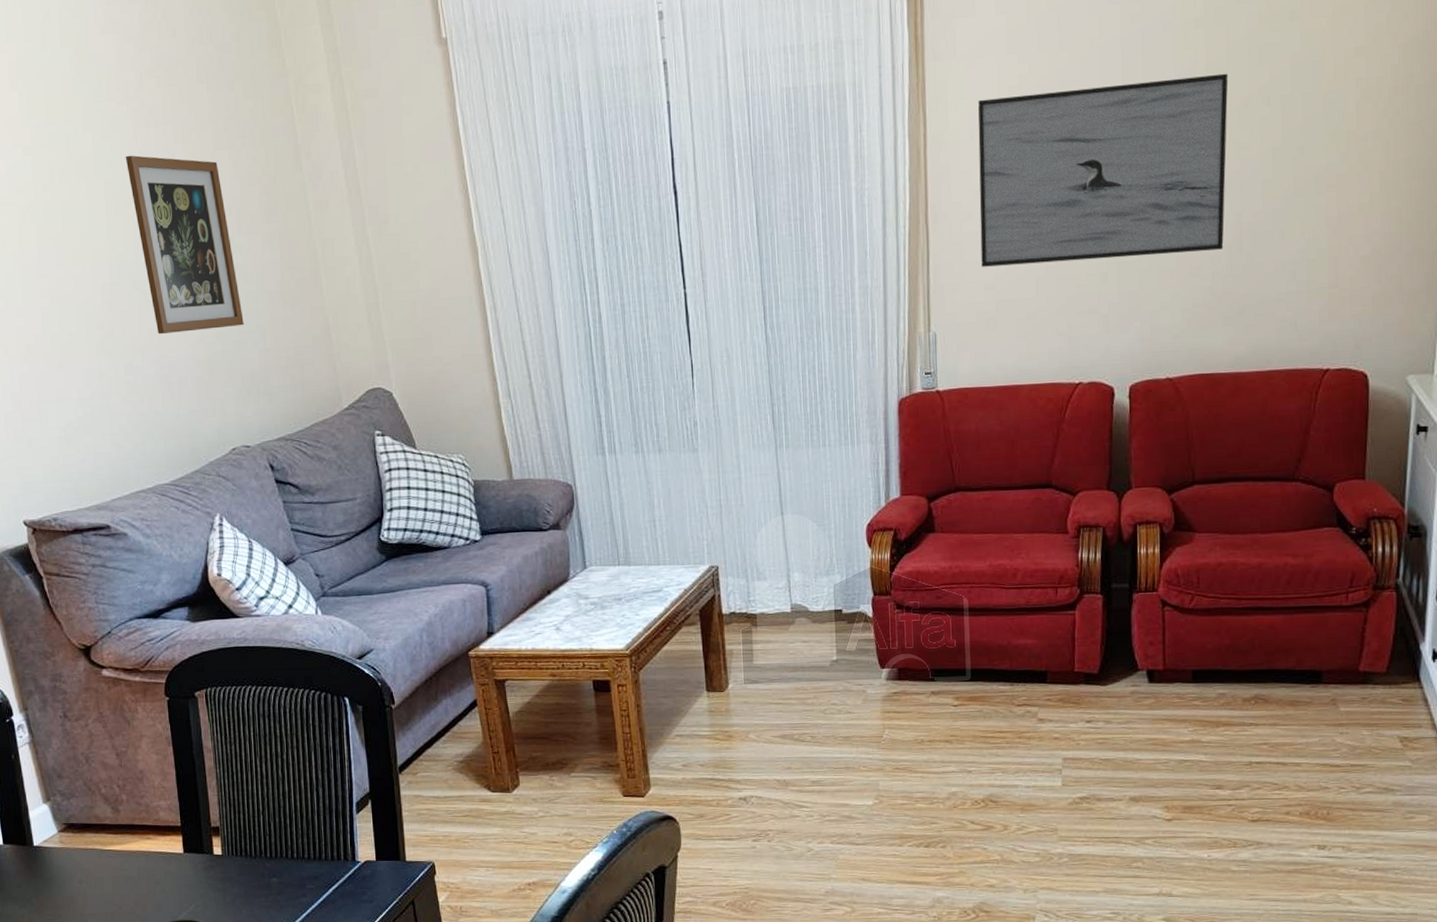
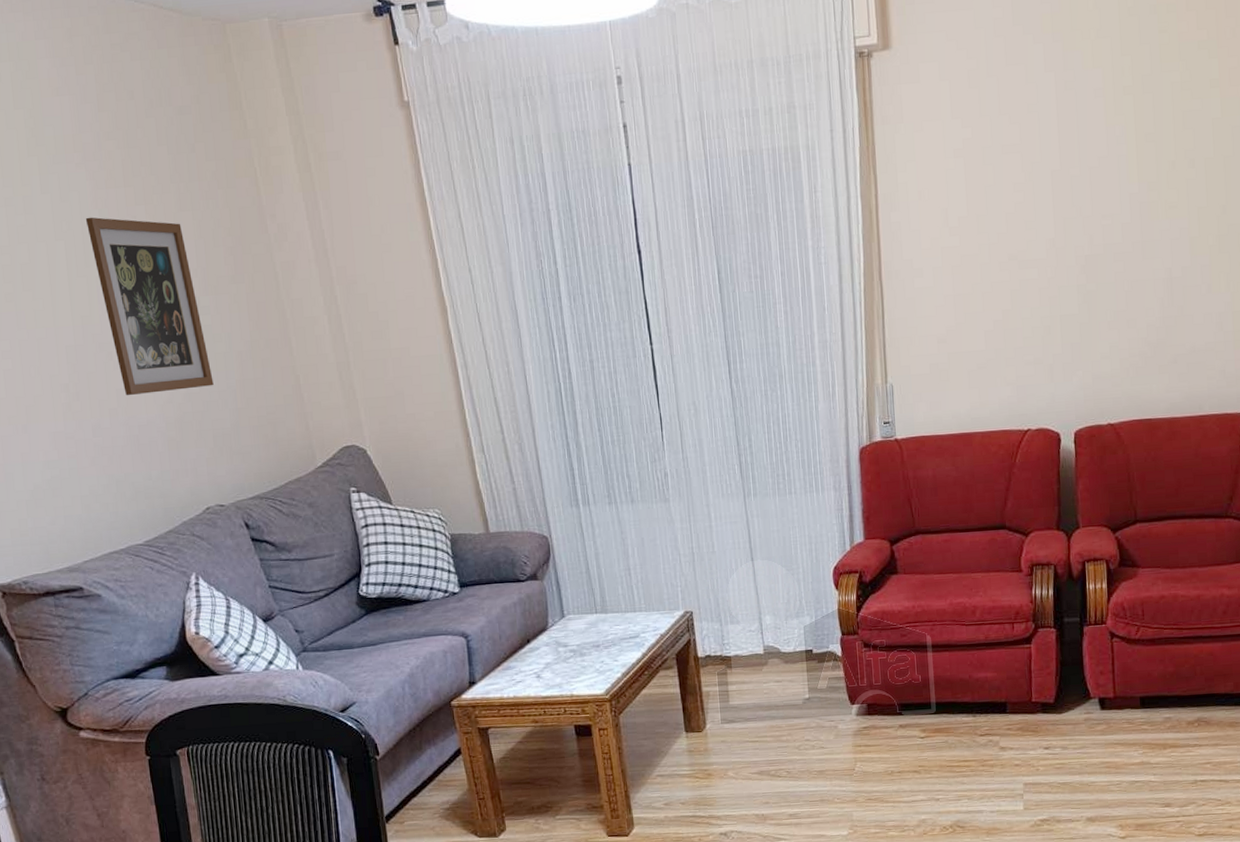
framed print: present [978,73,1229,267] -> none [925,137,1157,321]

